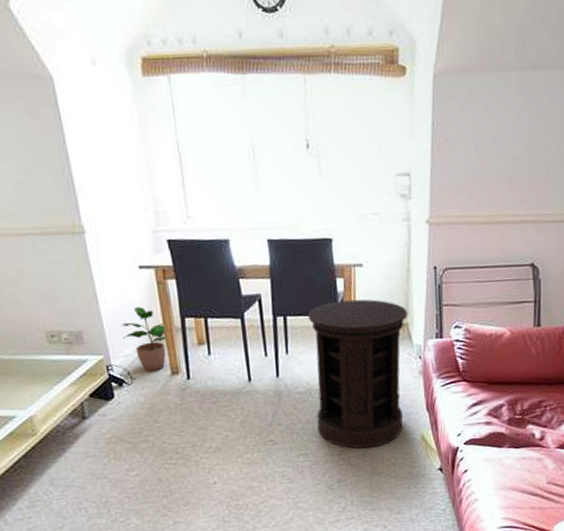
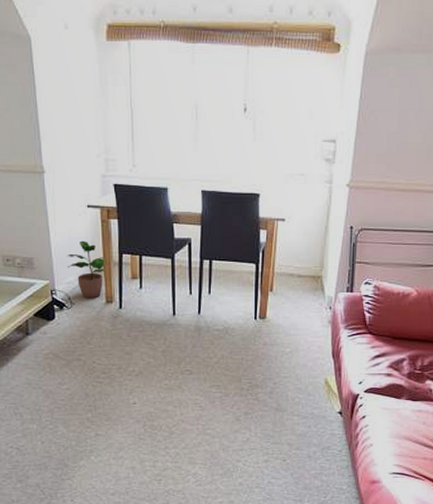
side table: present [307,299,408,449] -> none [231,250,322,386]

